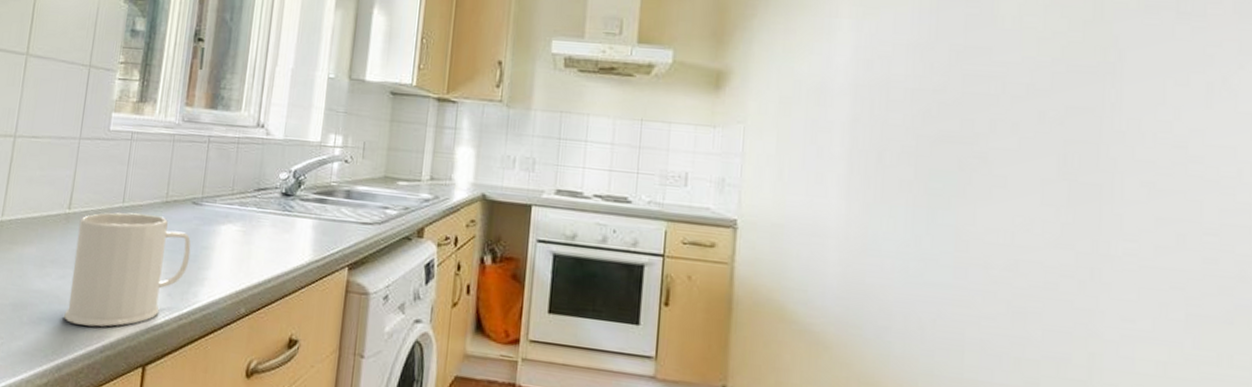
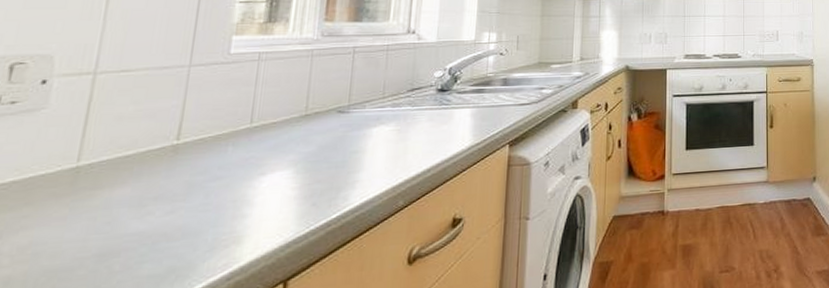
mug: present [64,212,191,327] -> none [174,130,338,259]

